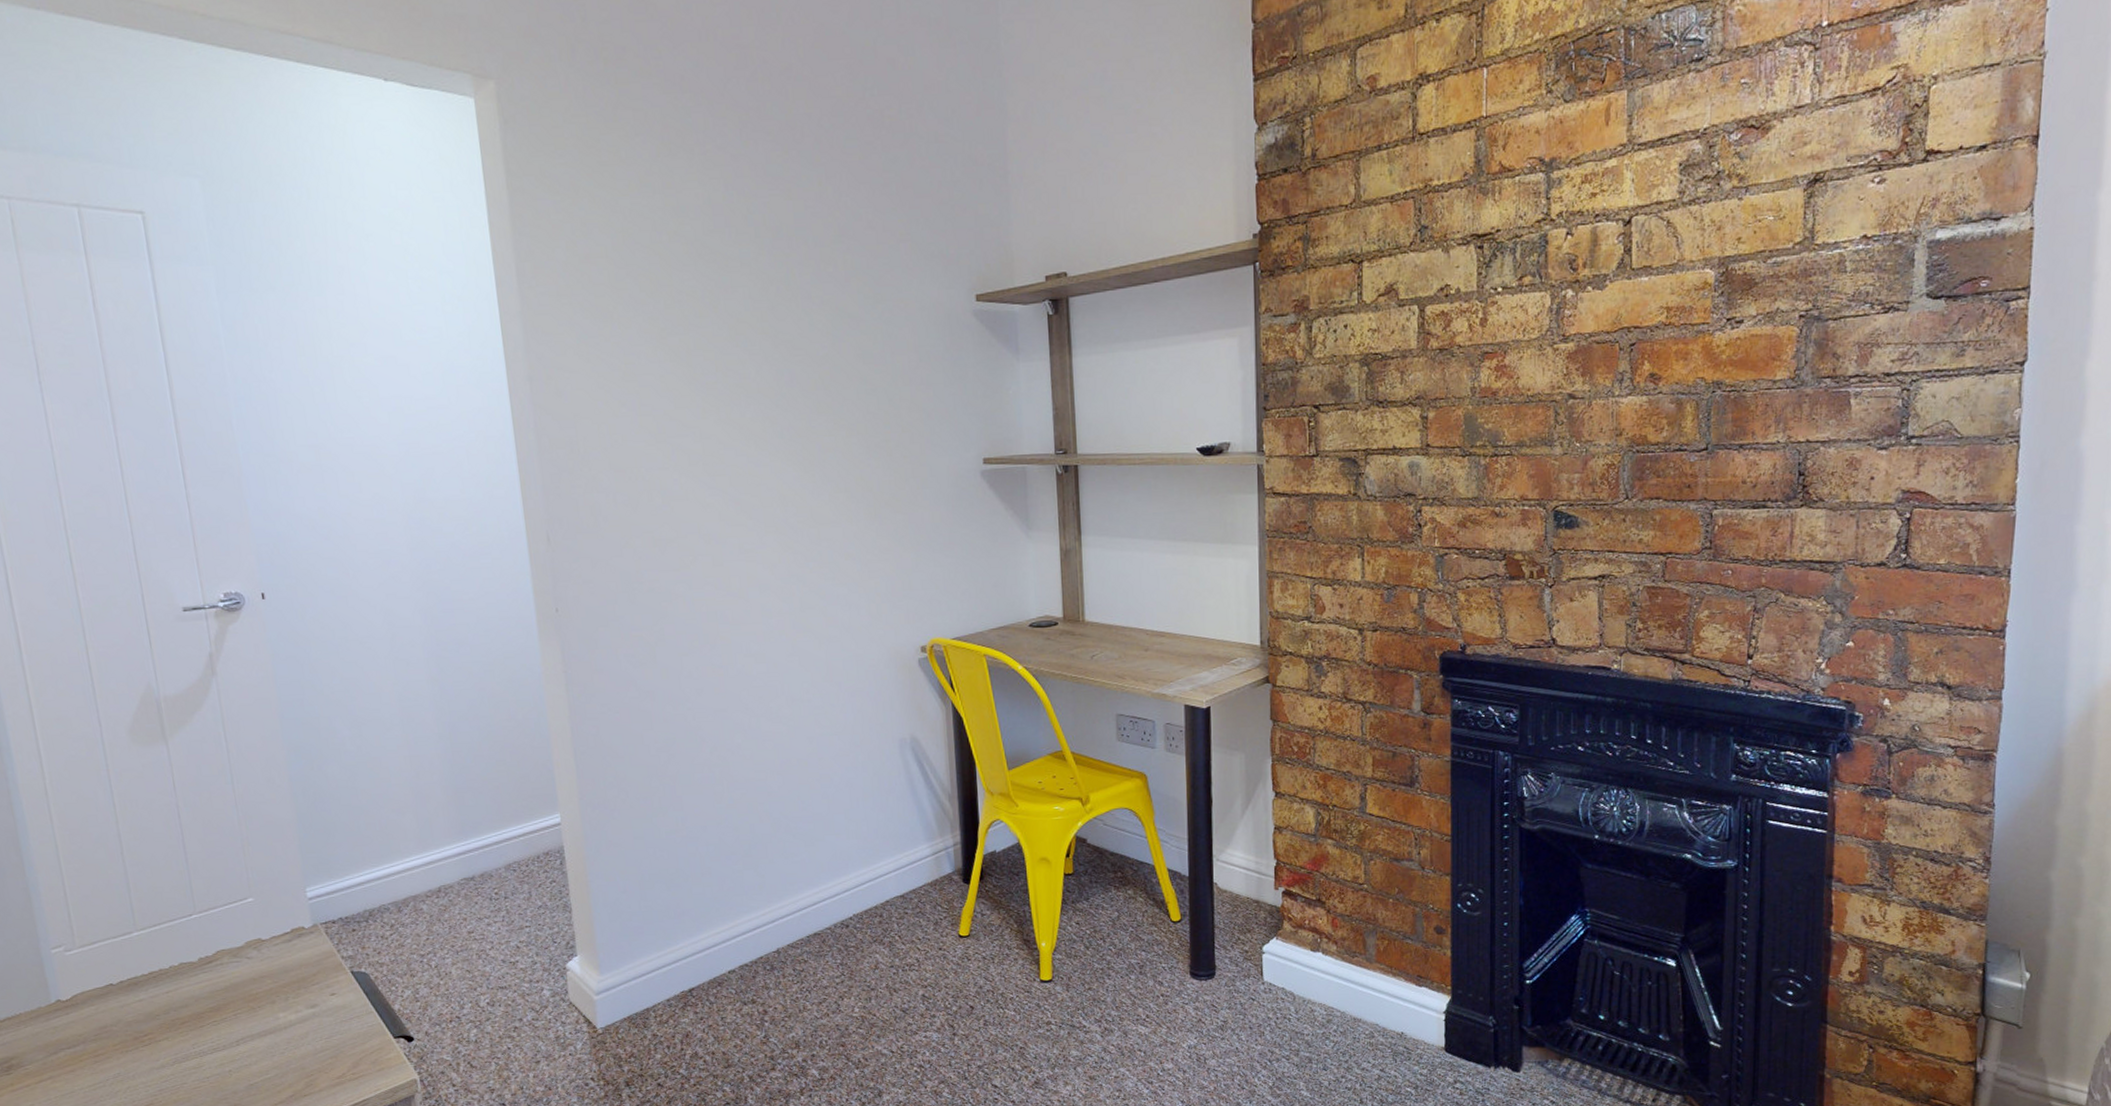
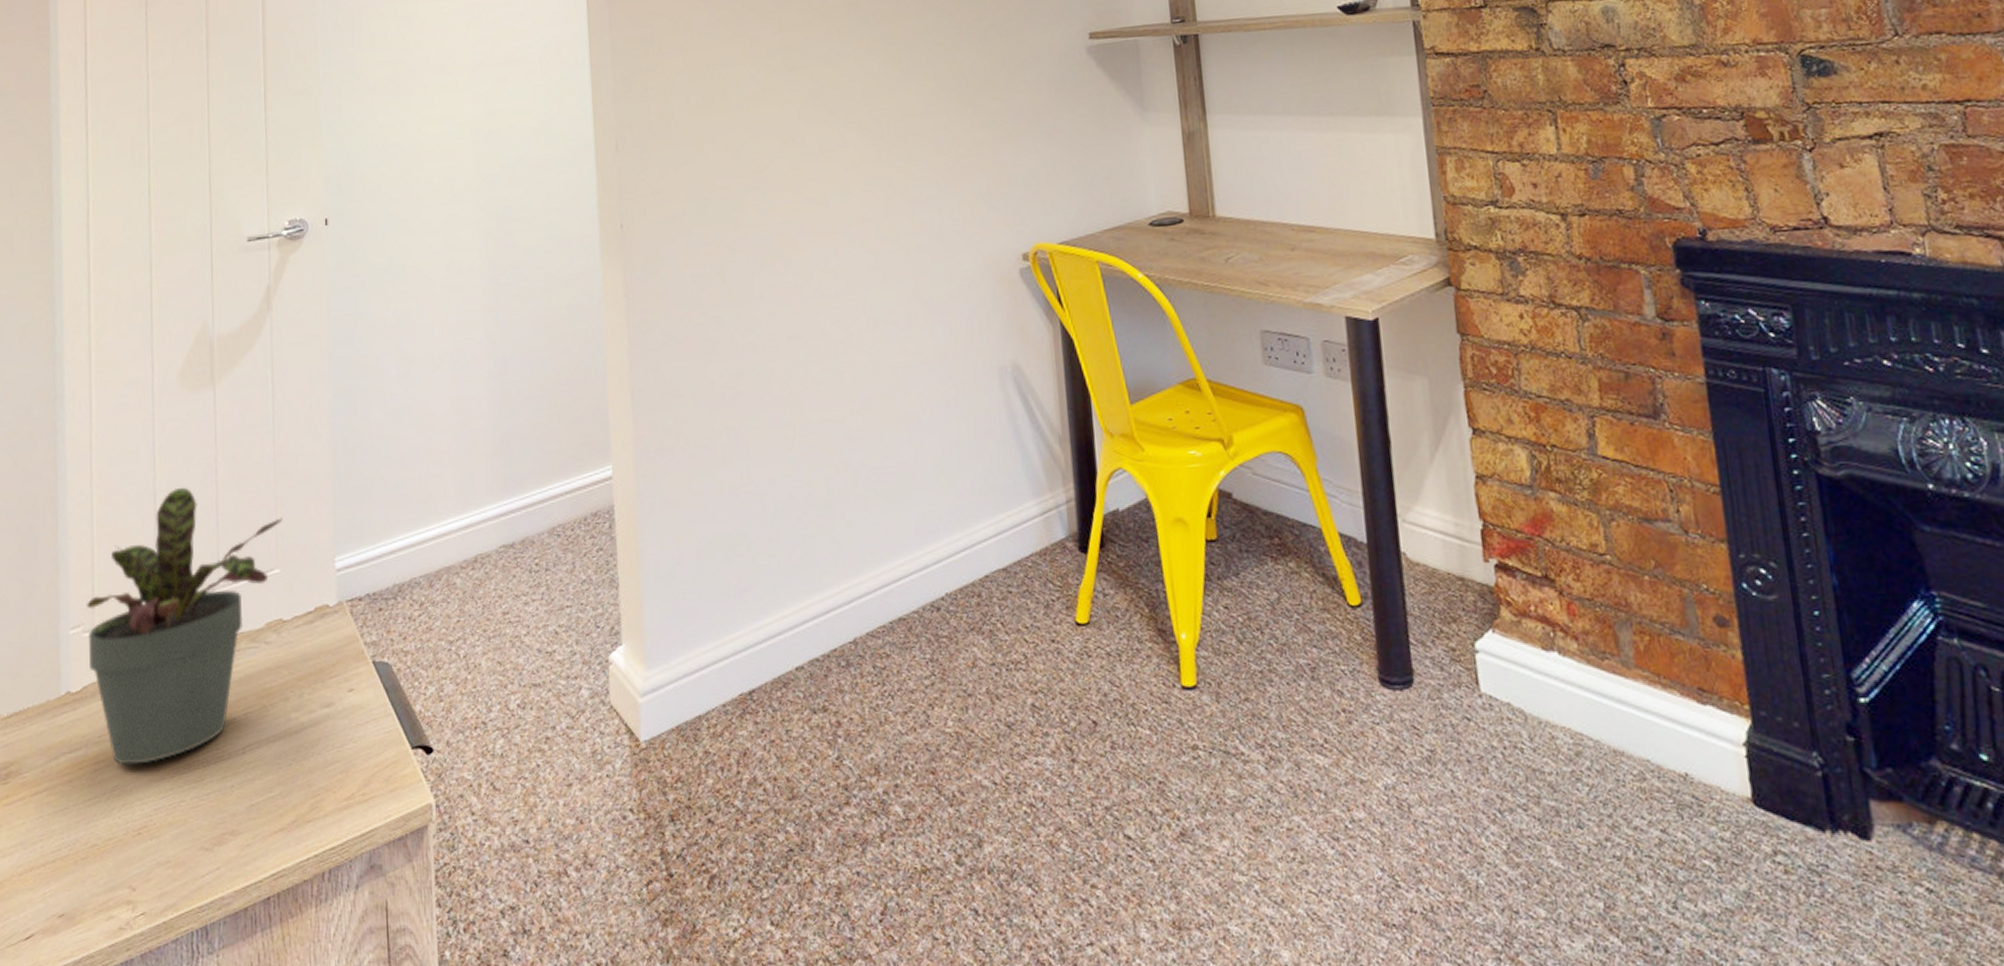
potted plant: none [64,829,251,1057] -> present [86,487,283,765]

